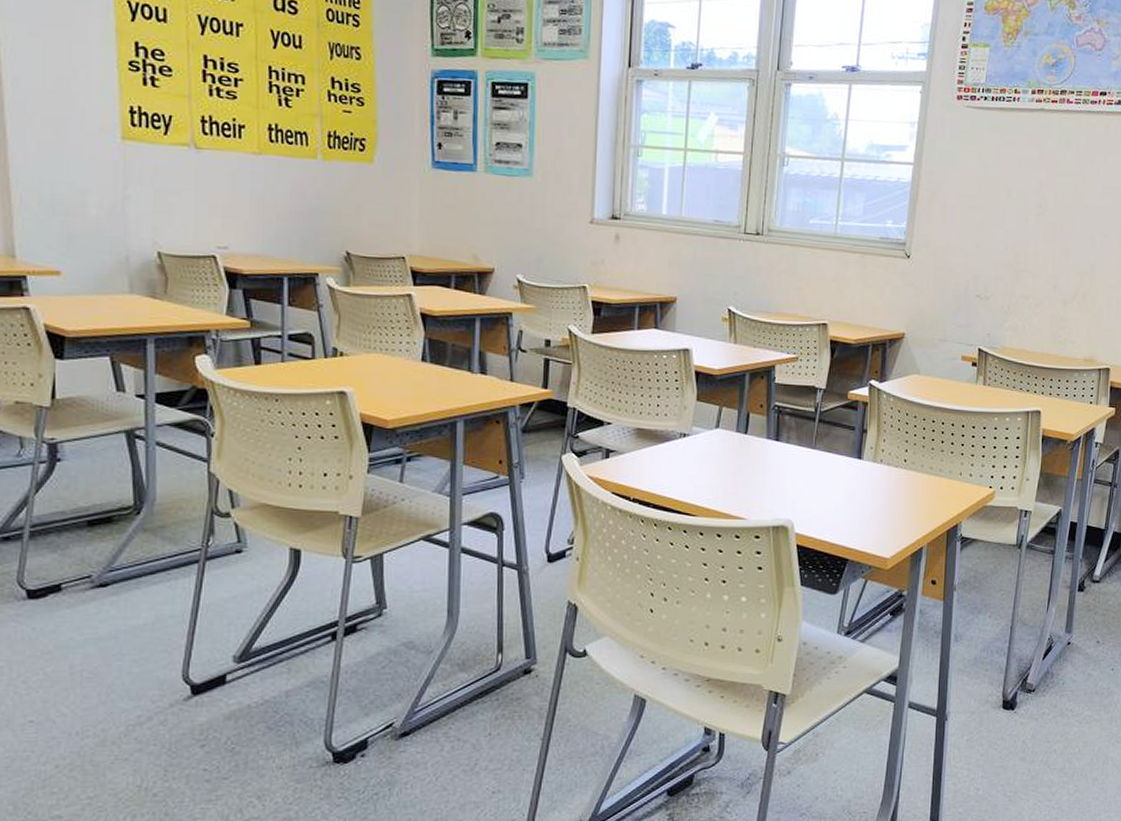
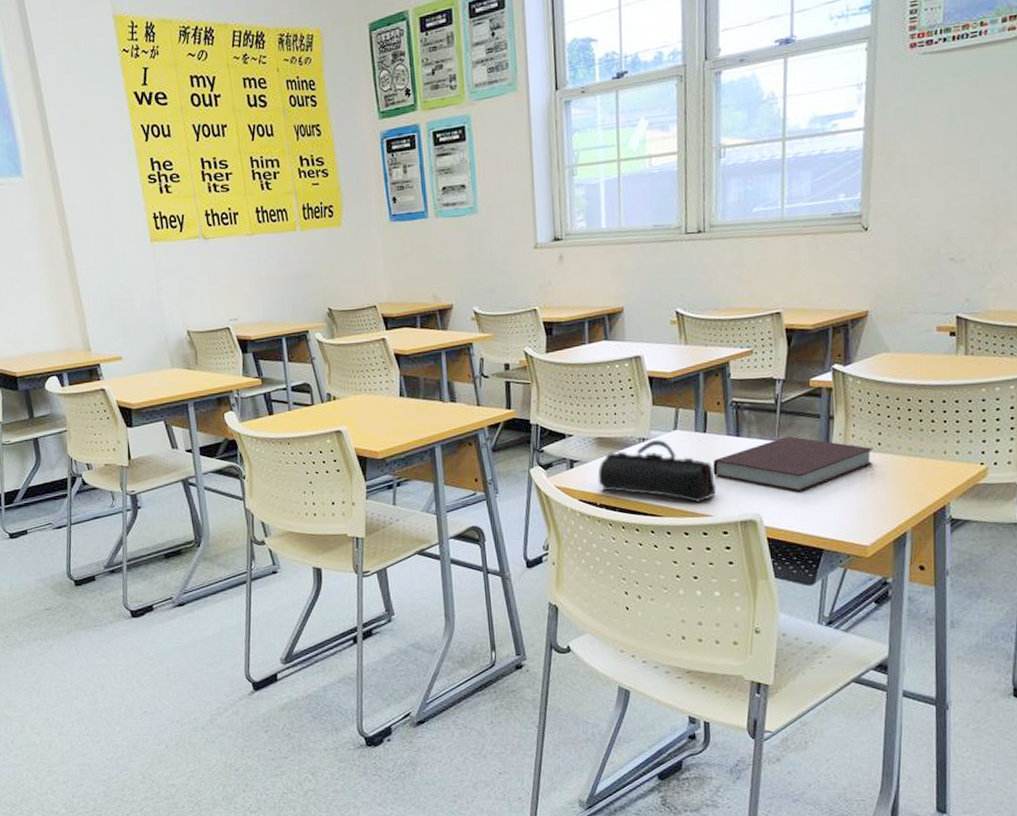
pencil case: none [633,437,753,504] -> present [597,440,717,503]
notebook: none [750,446,899,501] -> present [713,436,873,492]

